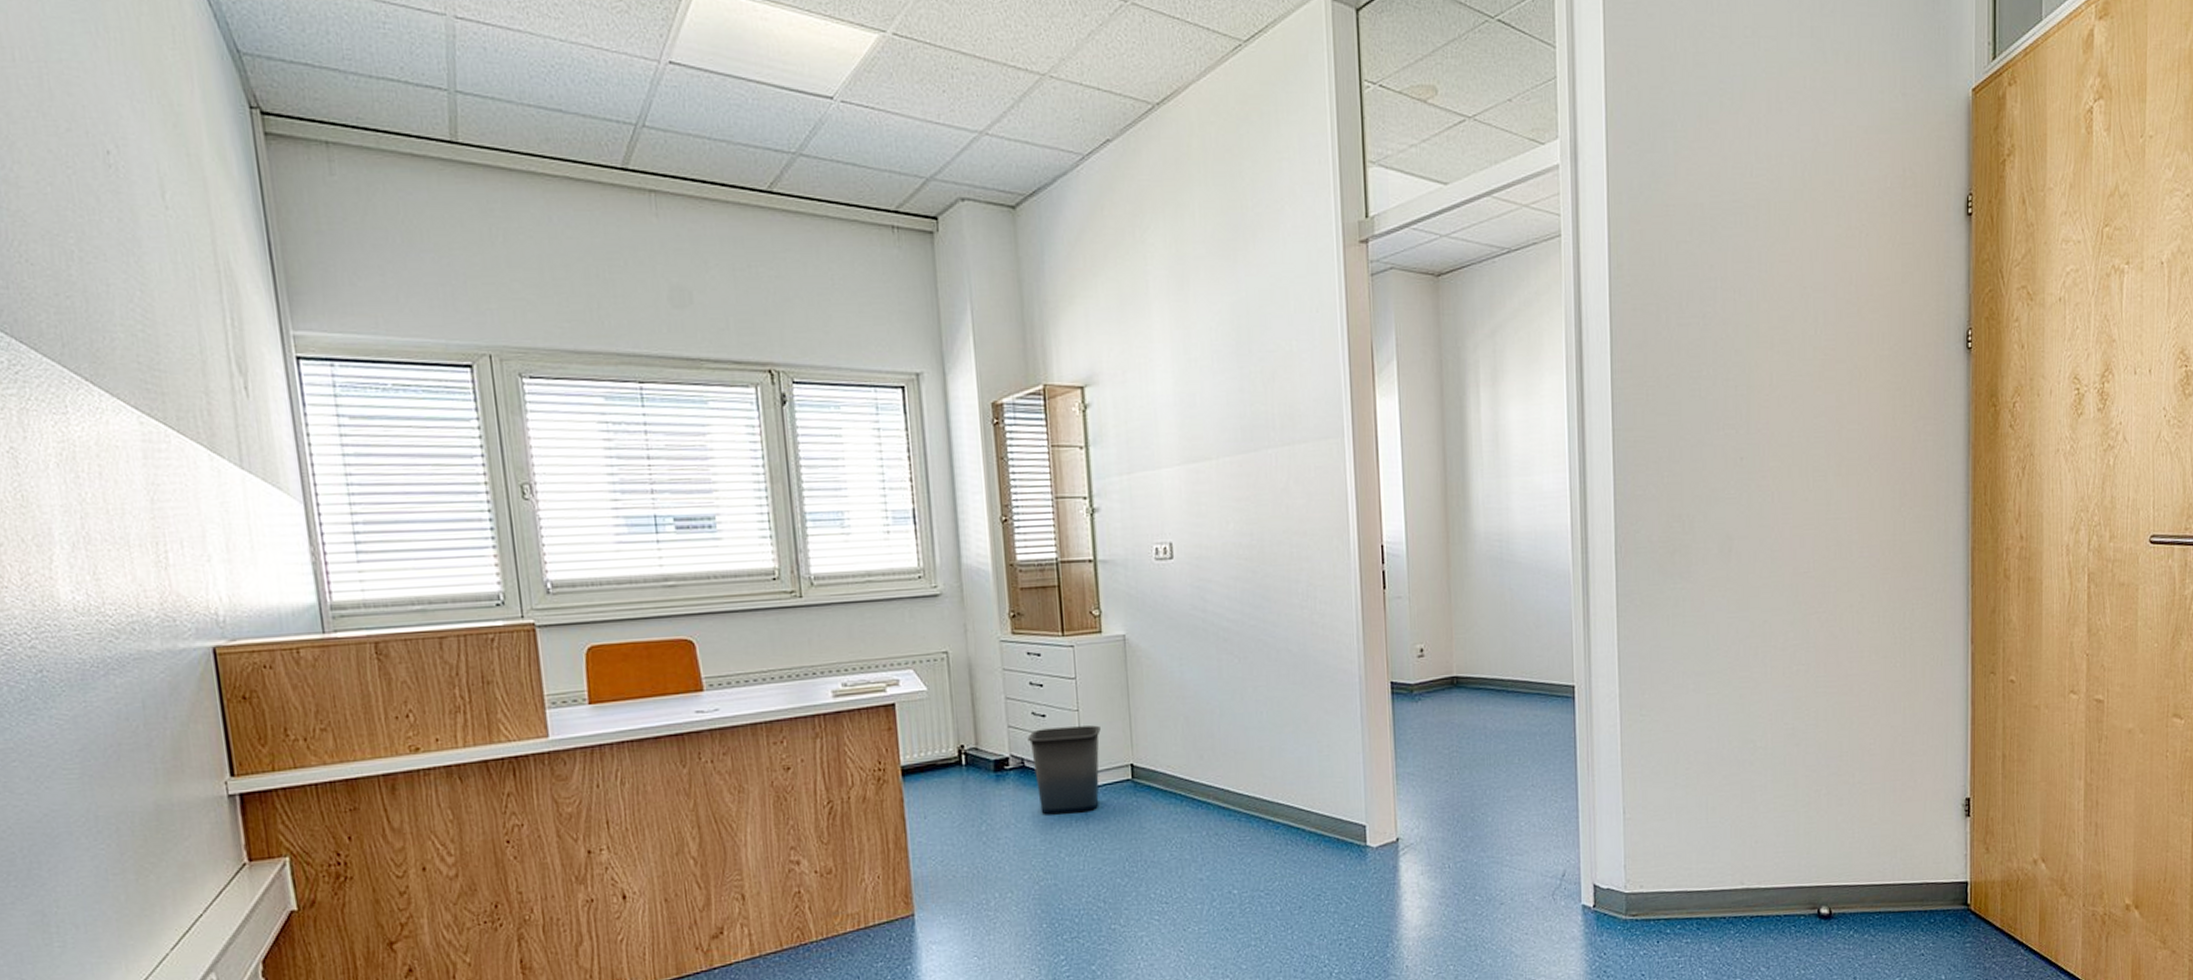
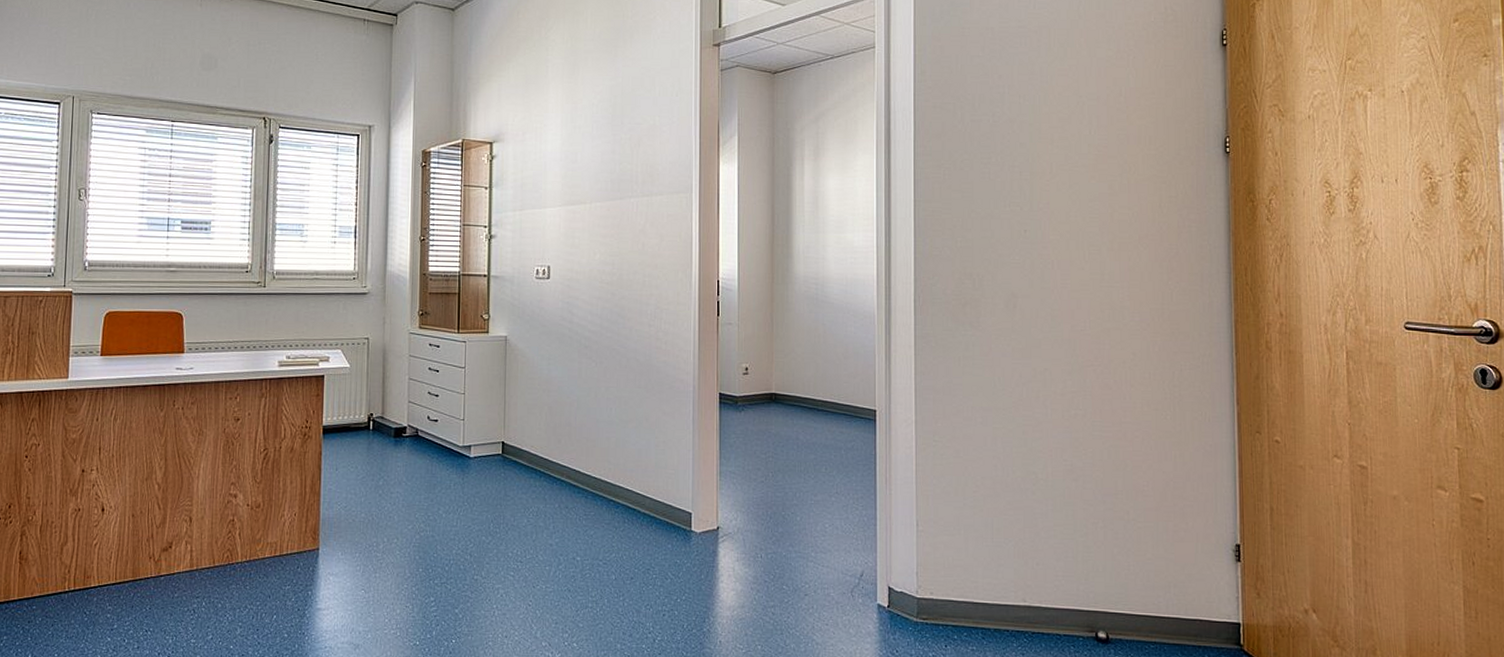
waste bin: present [1027,725,1101,815] -> none [423,406,481,478]

